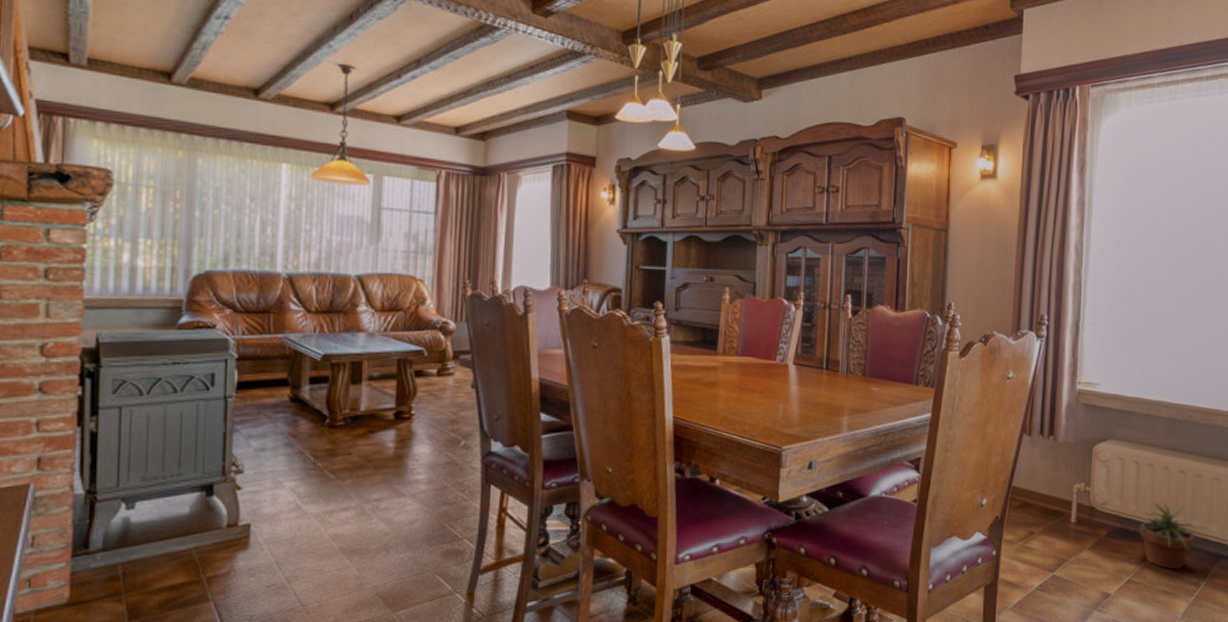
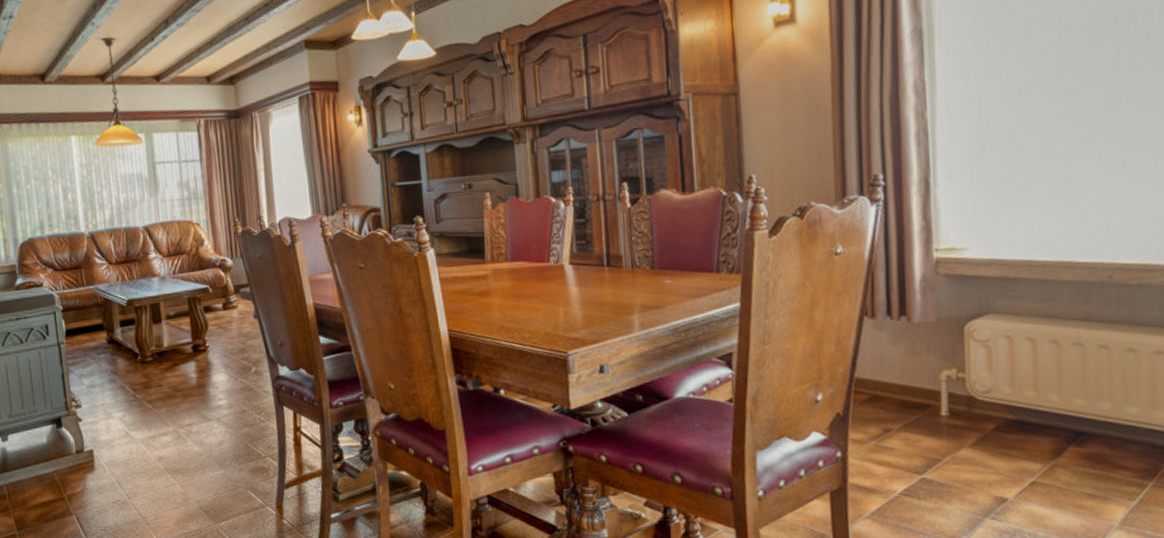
potted plant: present [1129,502,1208,570] -> none [1027,386,1151,468]

